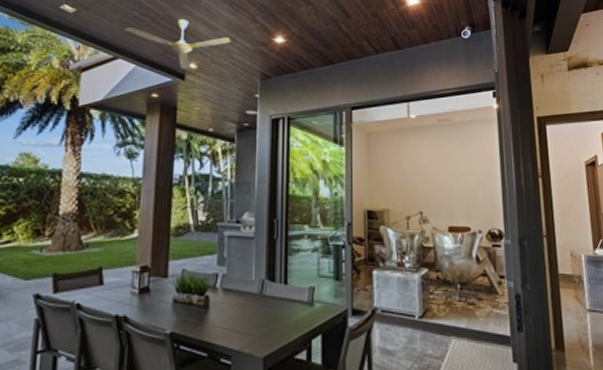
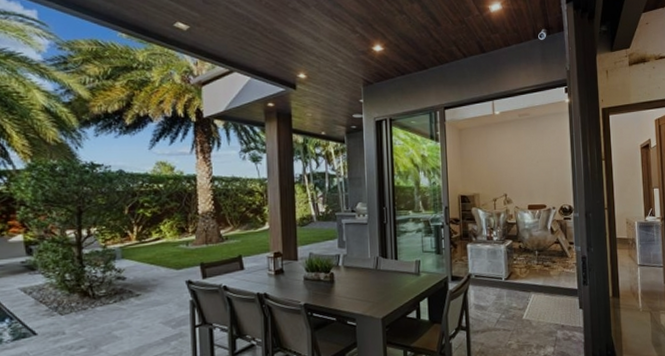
ceiling fan: present [125,18,231,69] -> none [237,31,335,79]

